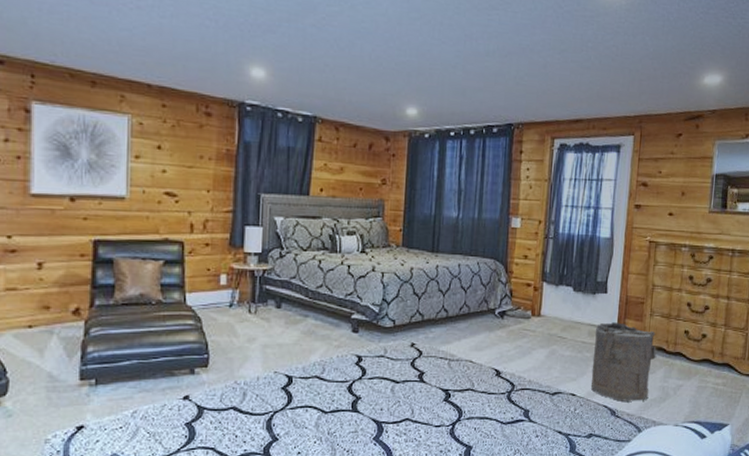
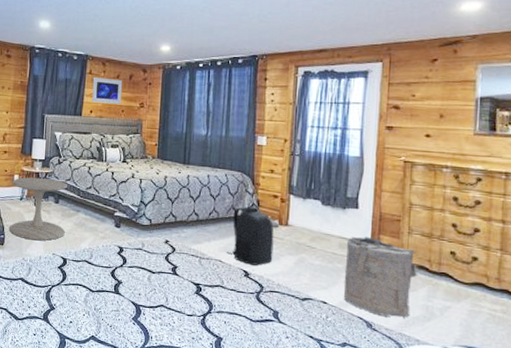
side table: none [214,276,293,357] -> present [8,177,68,241]
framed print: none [322,146,360,180] -> present [91,77,122,104]
backpack: none [477,297,527,362] -> present [226,206,274,266]

